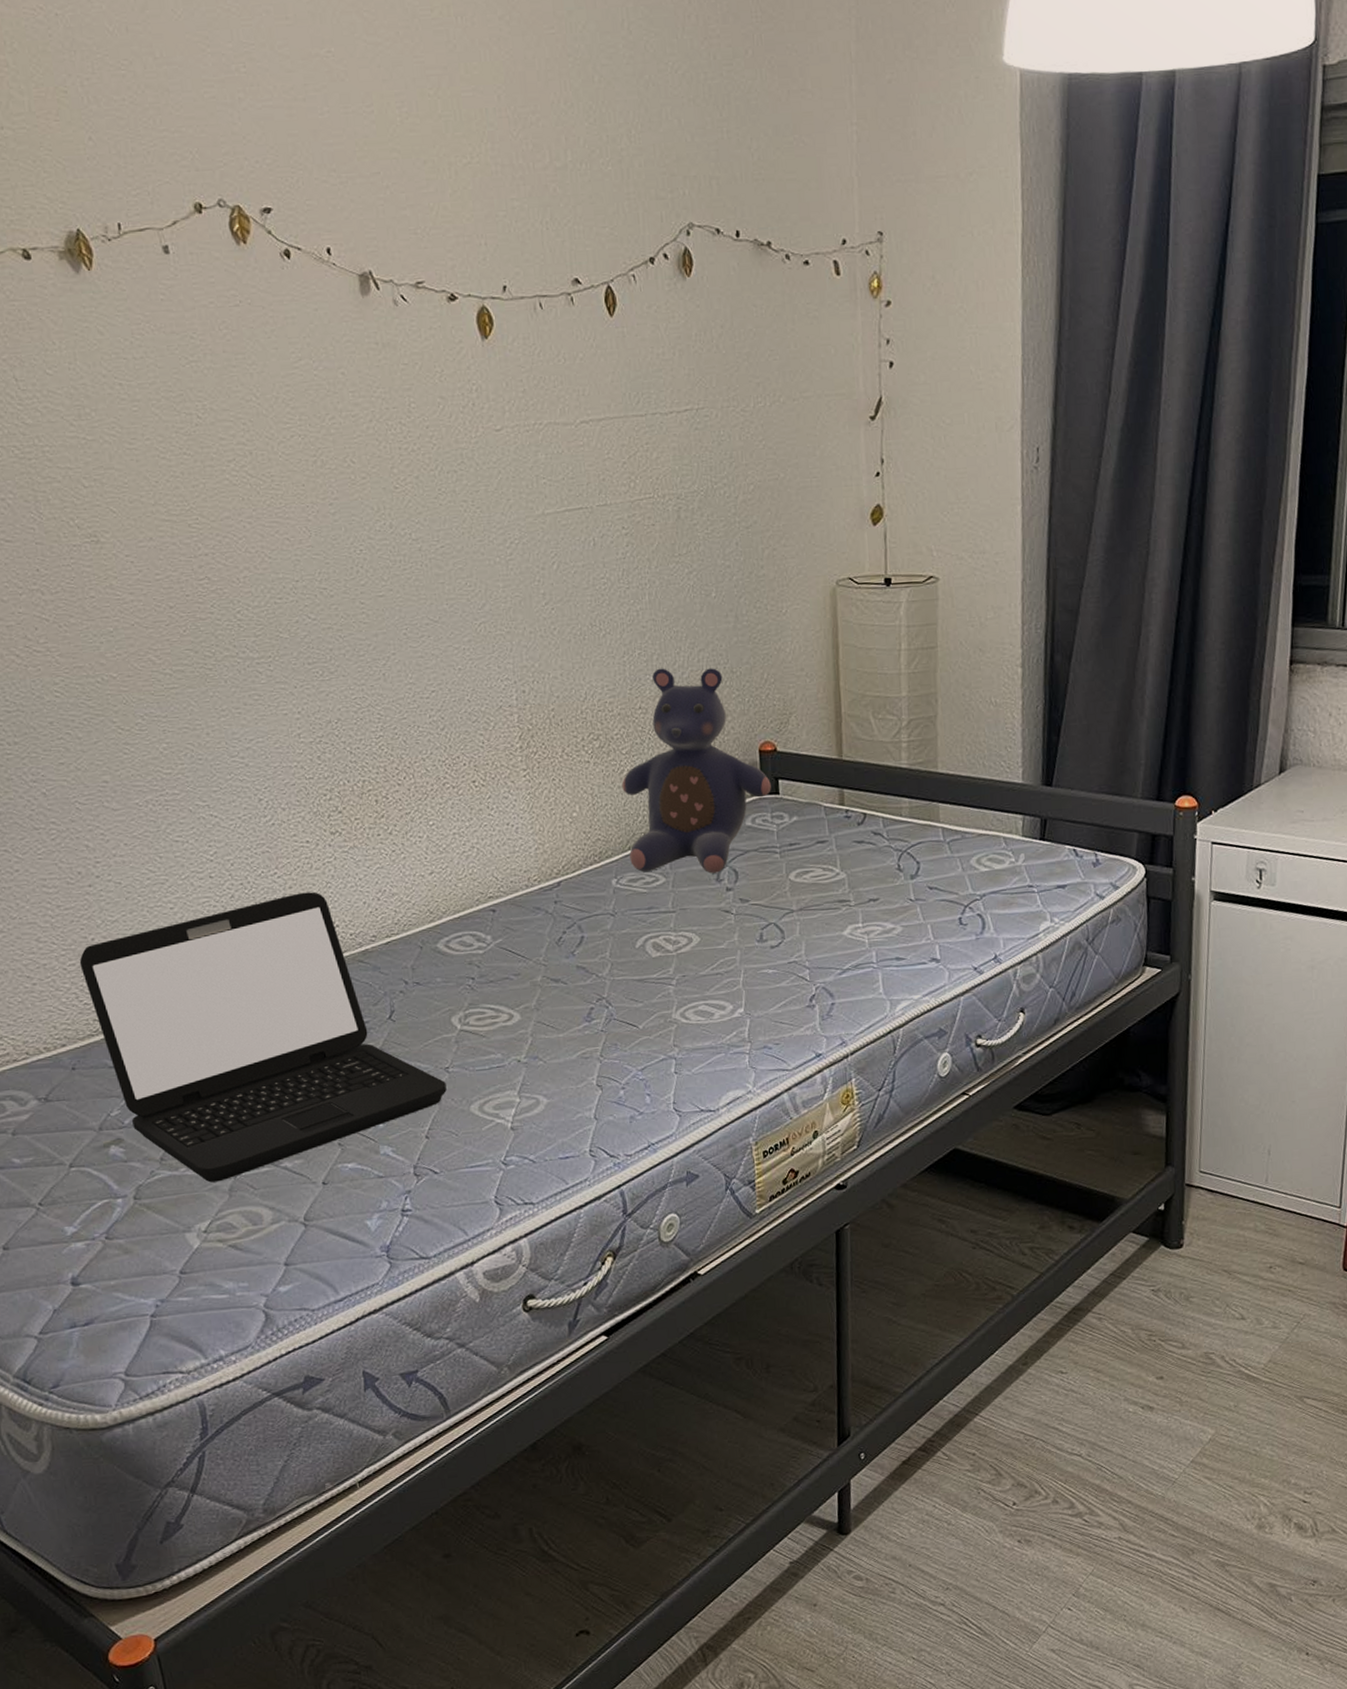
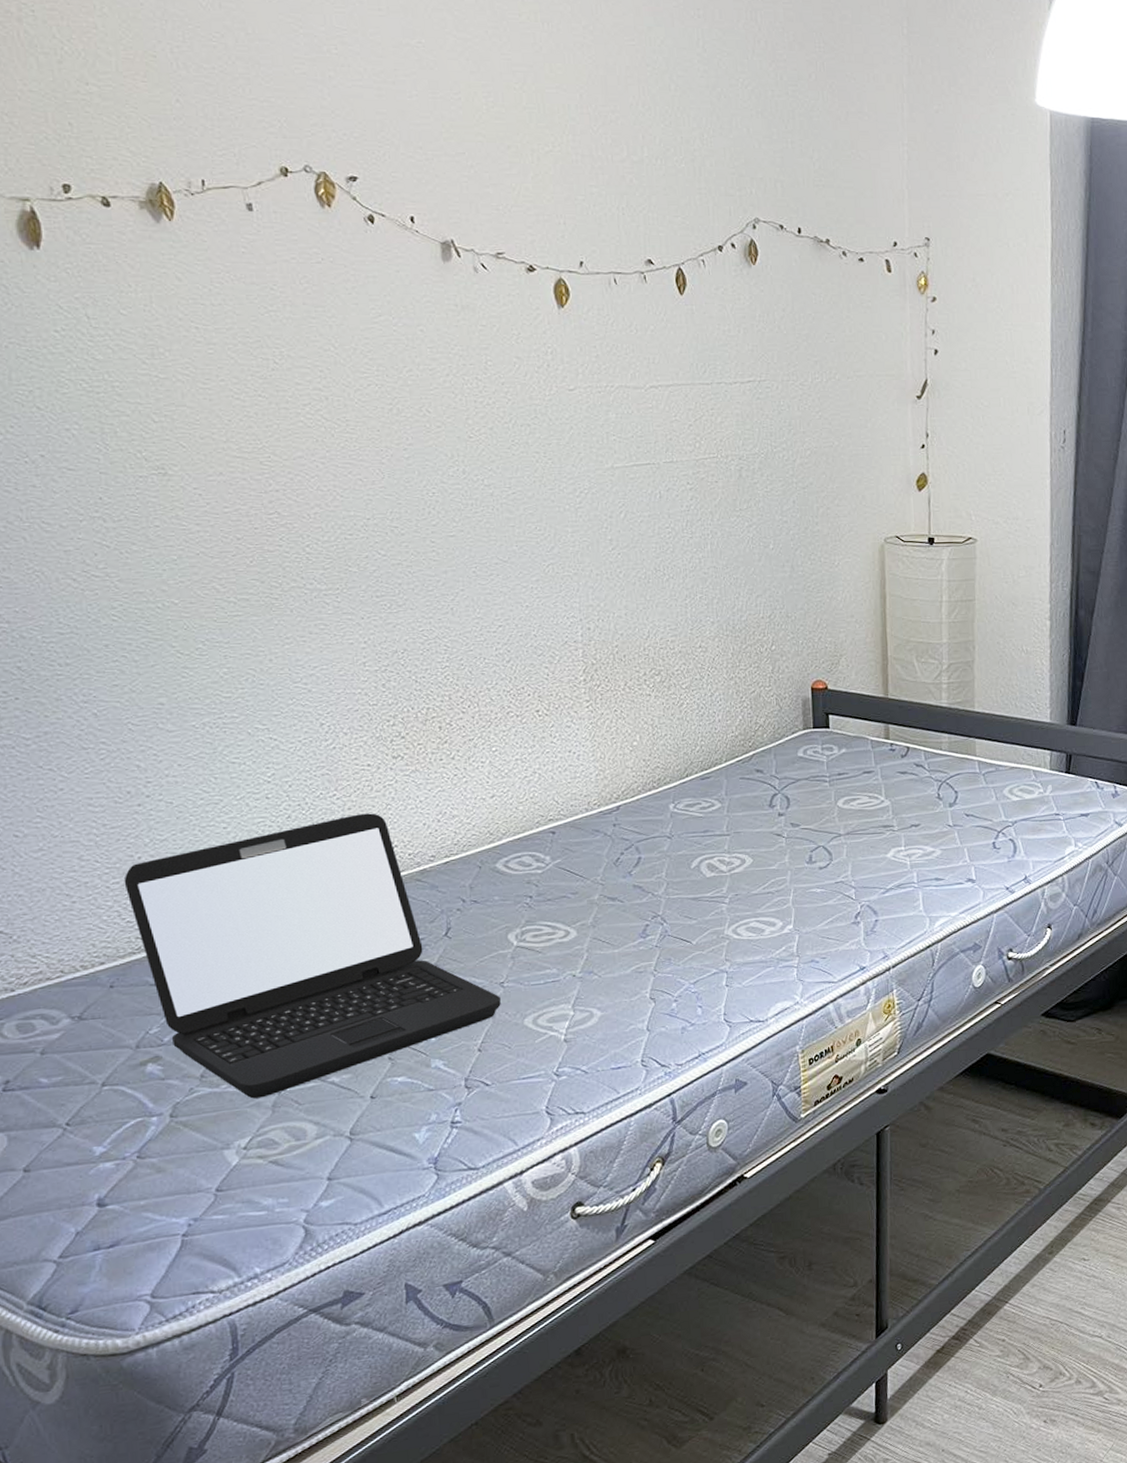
teddy bear: present [622,668,771,874] -> none [681,611,822,800]

